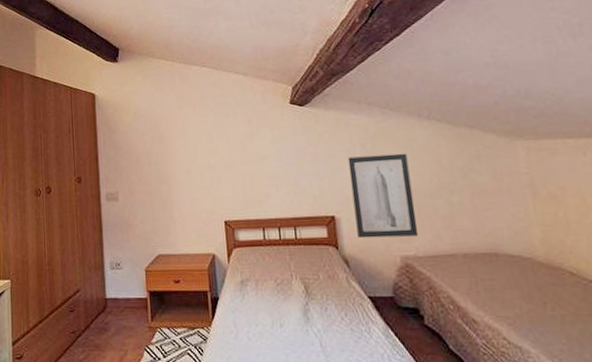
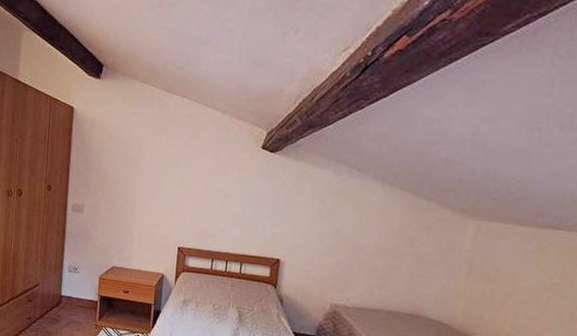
wall art: present [347,153,419,239] -> none [297,208,362,289]

